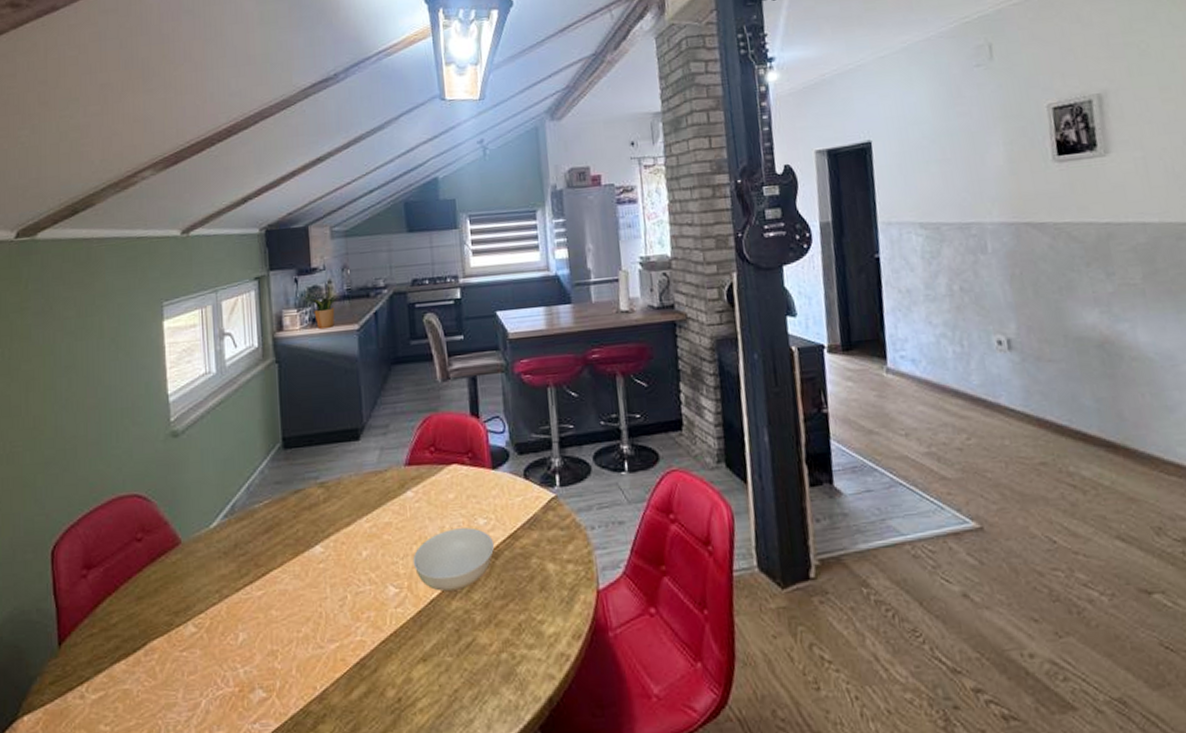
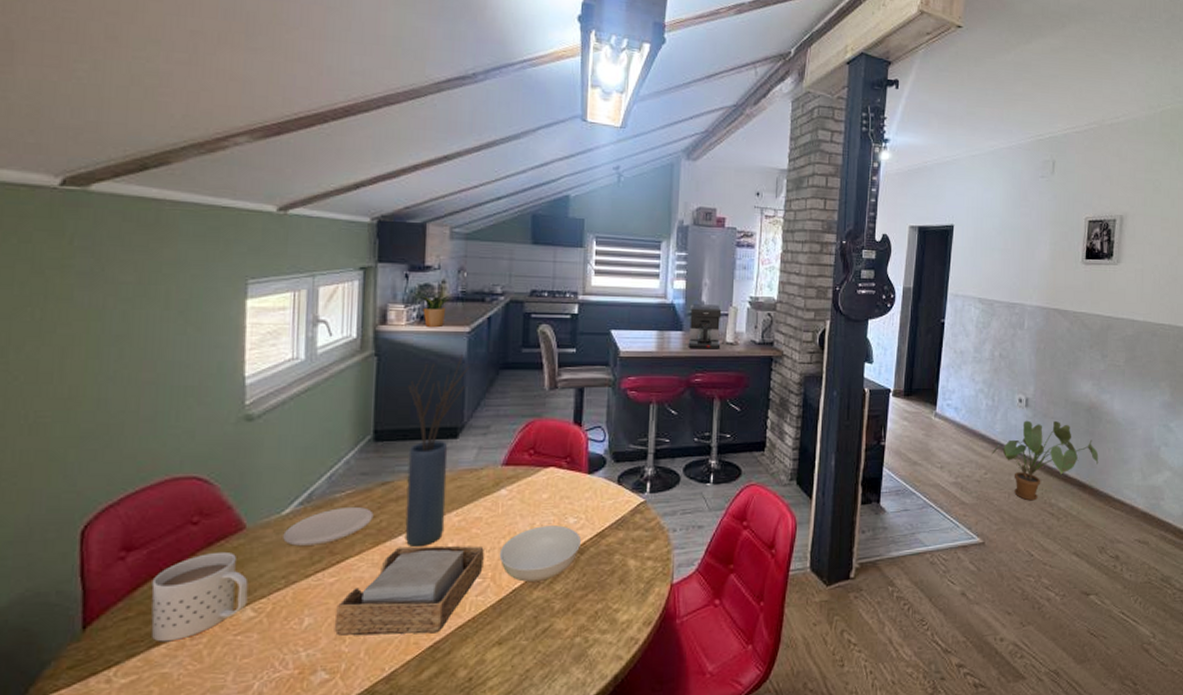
mug: none [109,567,189,658] -> present [150,551,249,642]
plate: none [213,516,290,559] -> present [283,506,374,546]
napkin holder: none [265,553,399,652] -> present [334,545,484,636]
vase: none [308,353,363,556] -> present [405,355,470,546]
coffee maker: none [576,270,616,323] -> present [688,304,722,350]
house plant: none [971,363,1130,471] -> present [991,420,1099,501]

